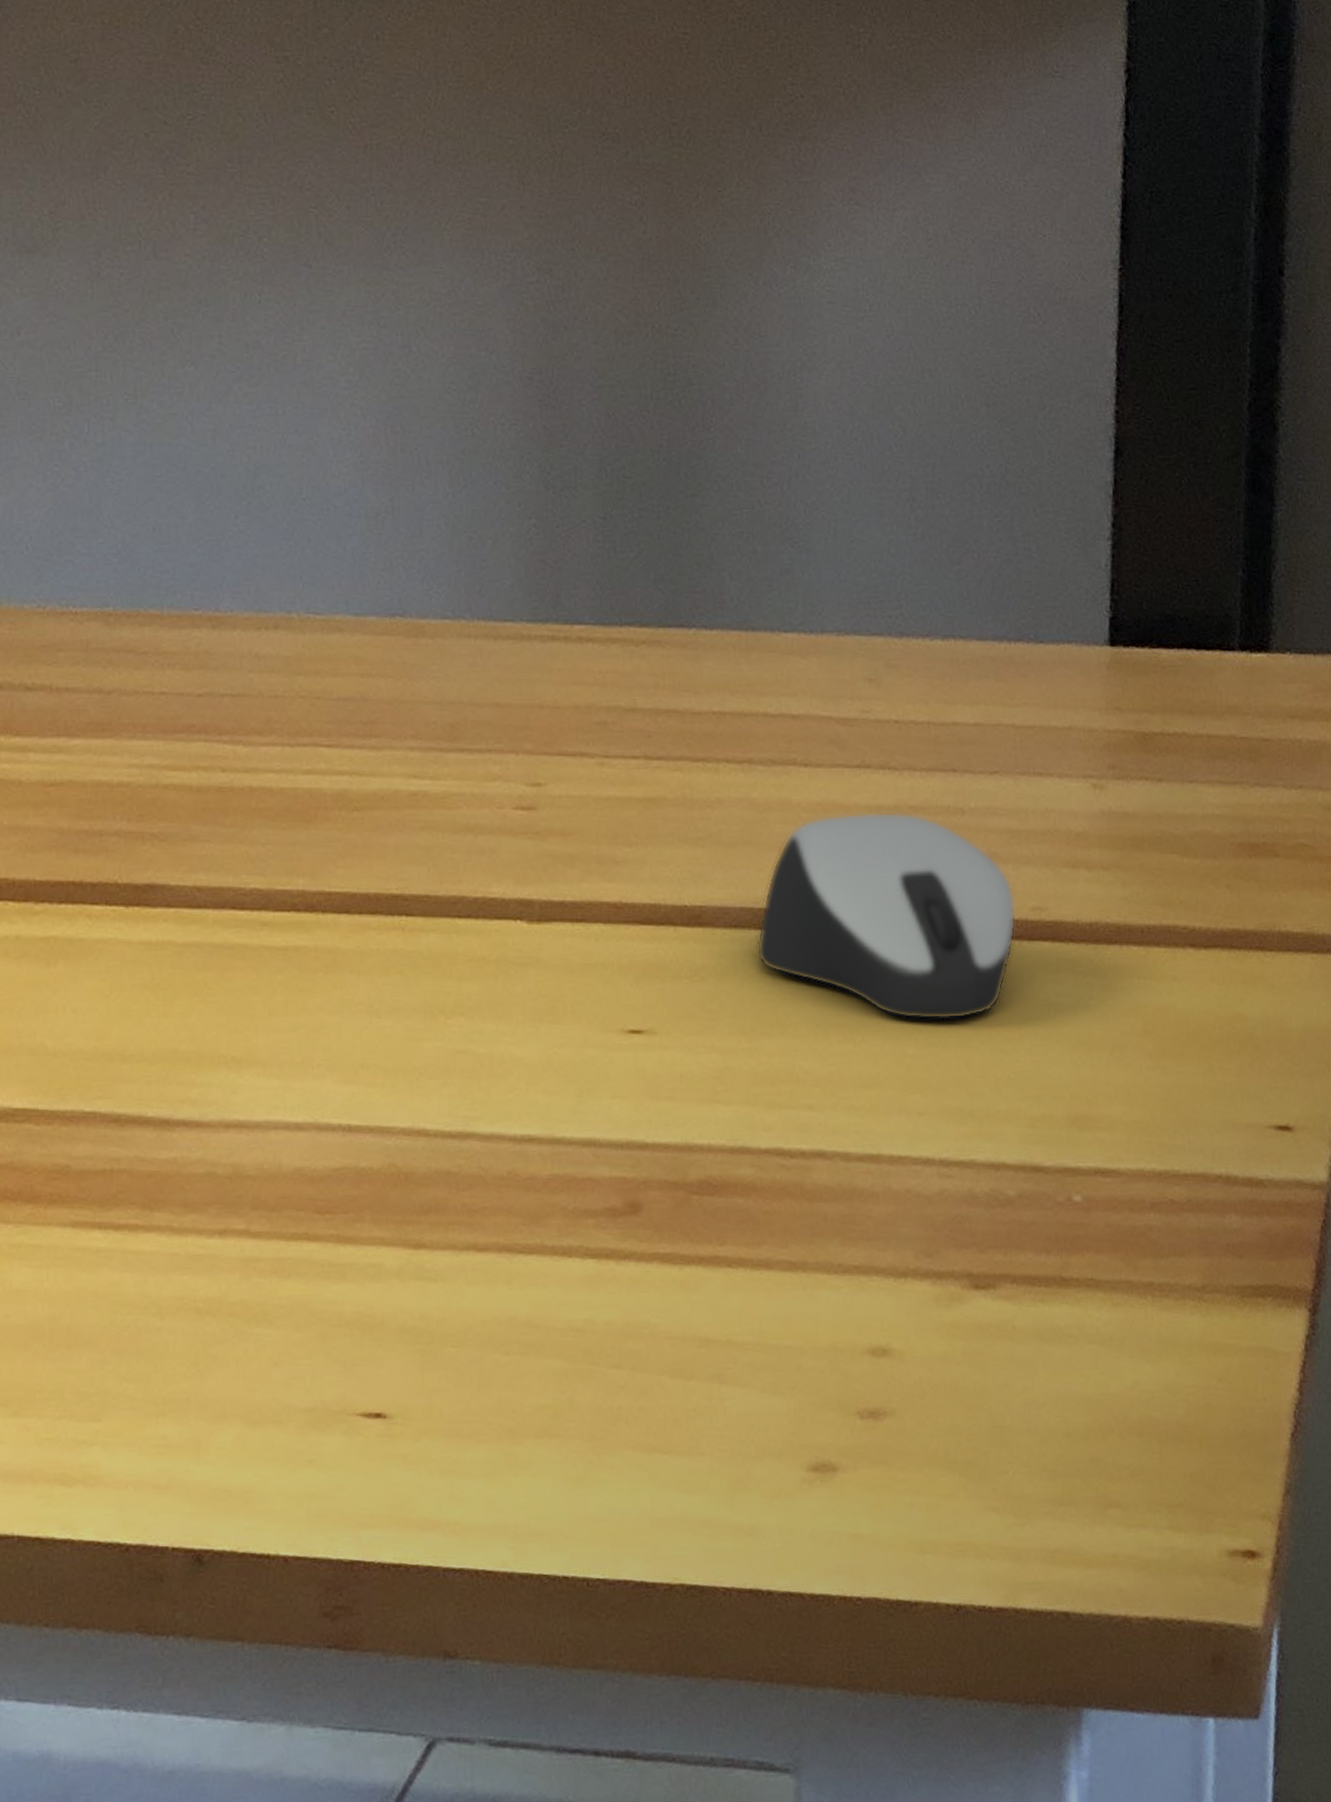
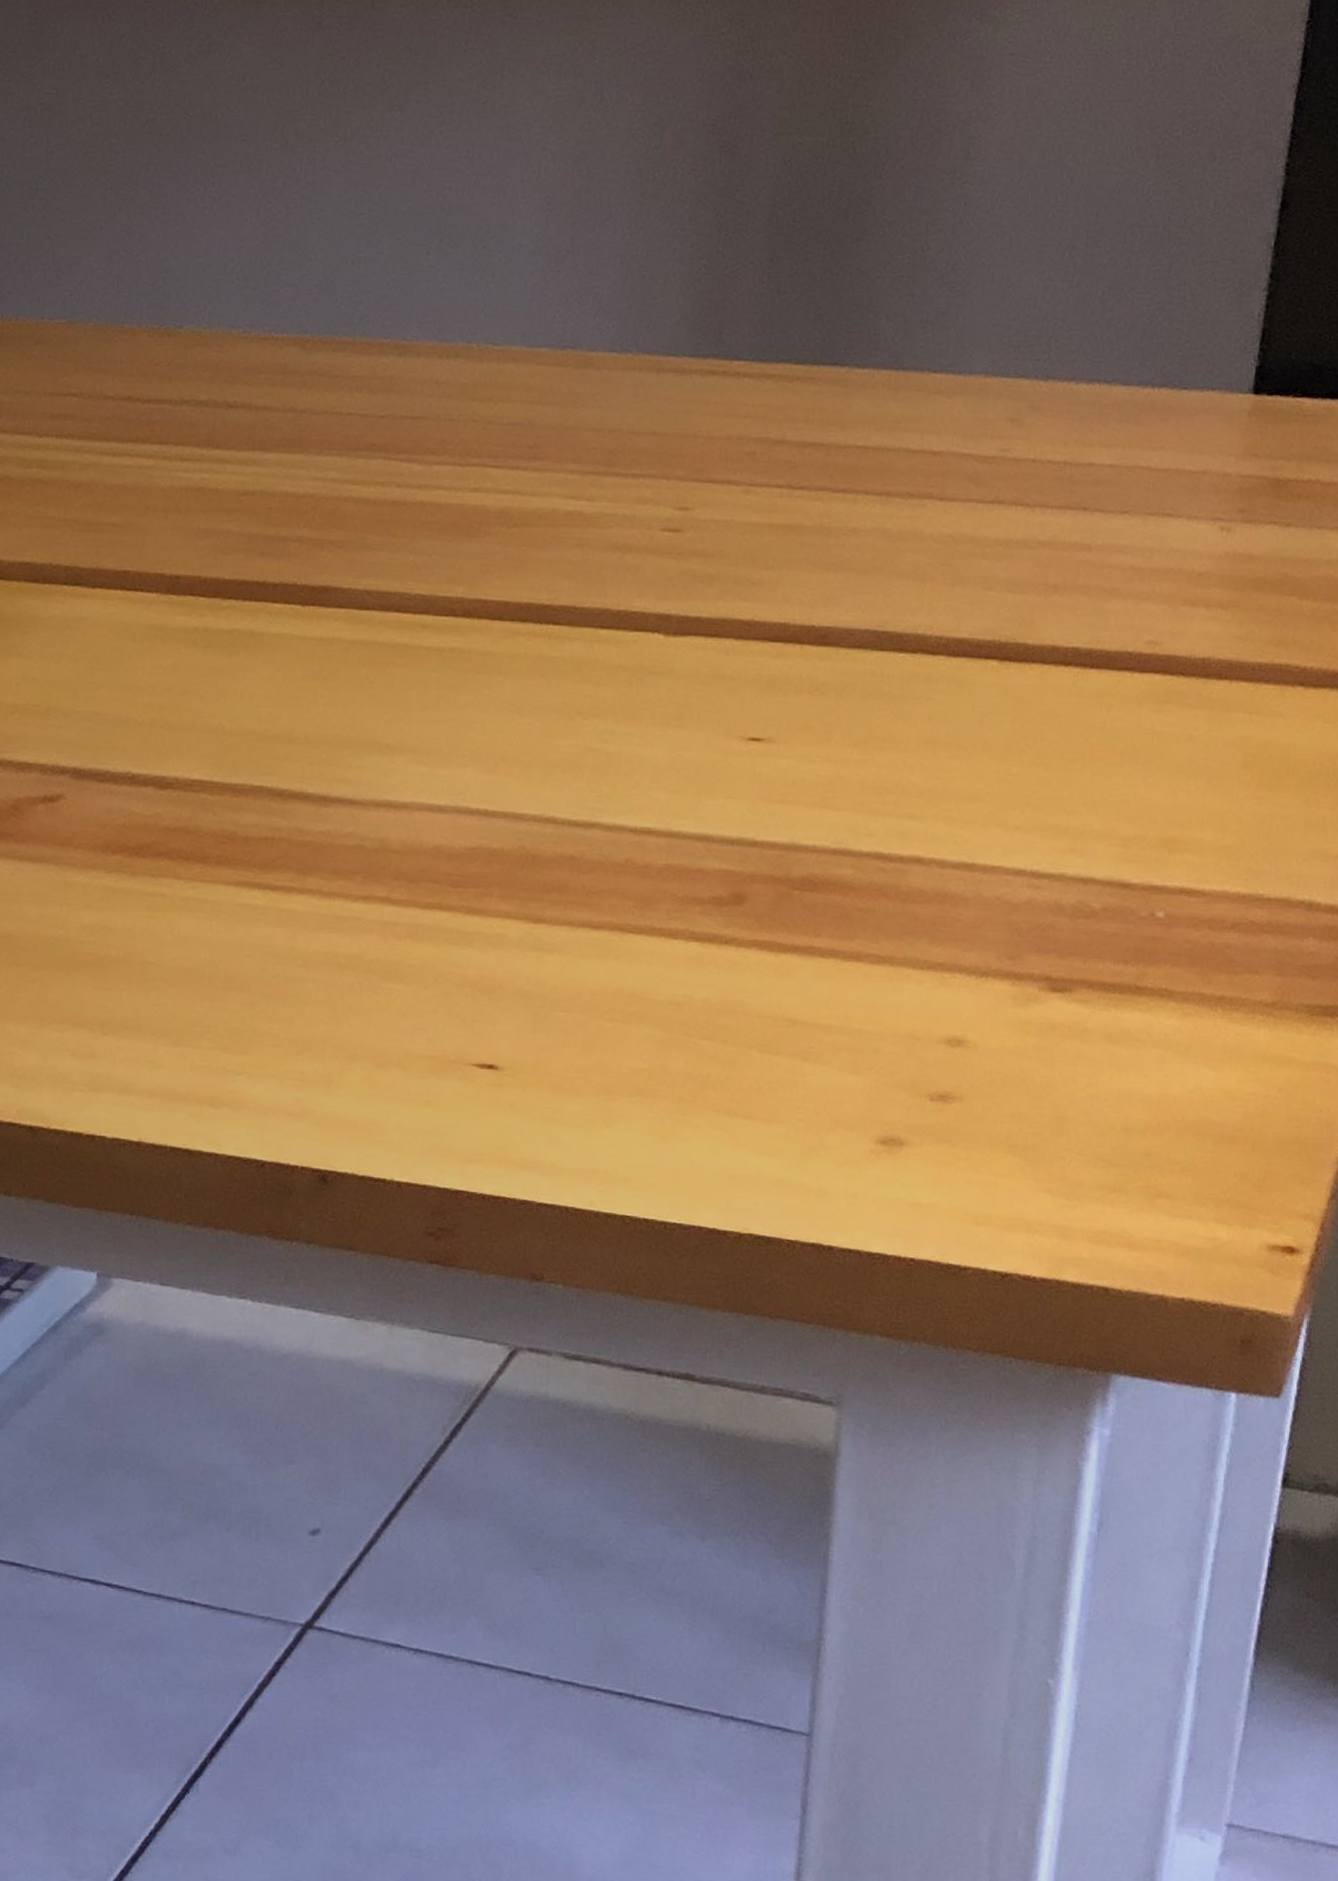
computer mouse: present [756,812,1016,1020] -> none [876,545,1132,743]

